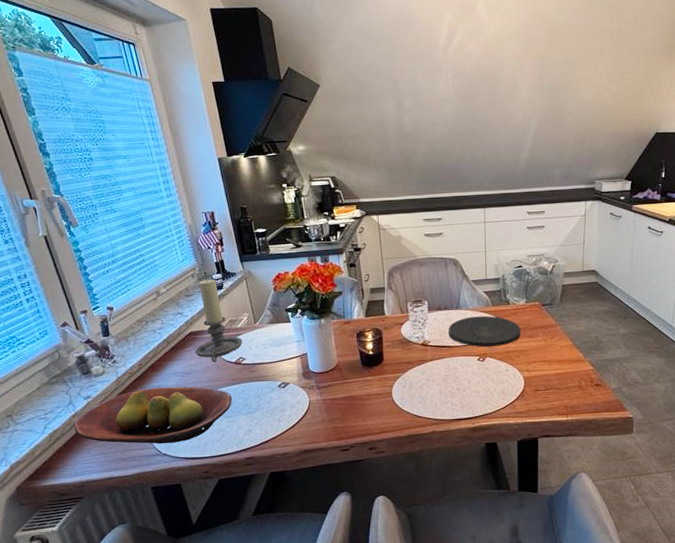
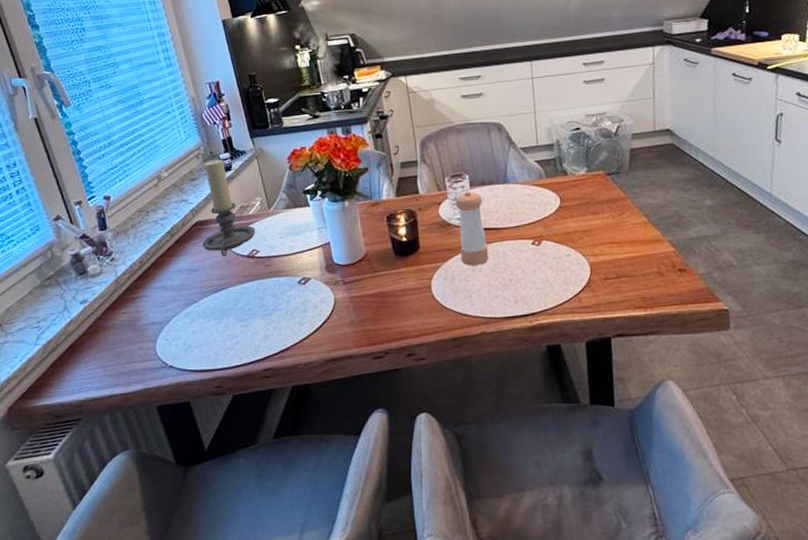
fruit bowl: present [74,386,232,444] -> none [70,286,246,355]
pepper shaker: none [415,314,442,377] -> present [455,191,489,266]
plate: present [448,316,521,347] -> none [495,190,583,228]

